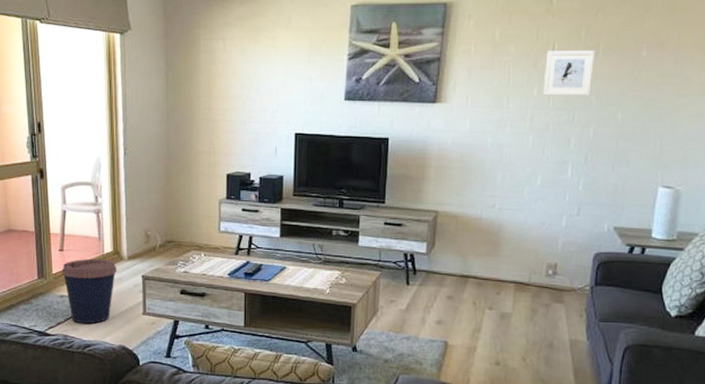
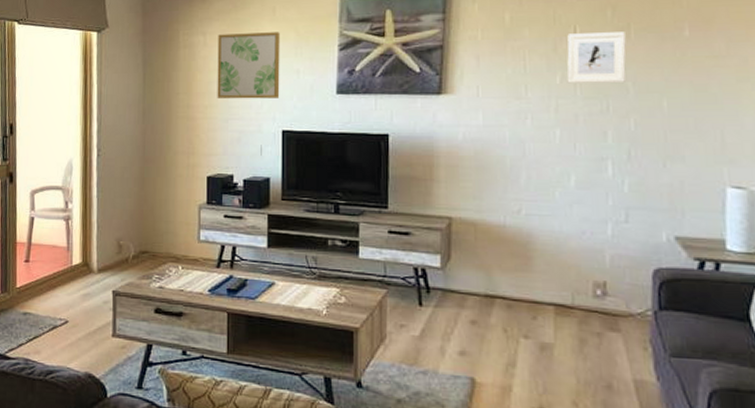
coffee cup: present [61,258,117,324] -> none [25,270,86,347]
wall art: none [236,40,295,103] -> present [217,32,280,99]

